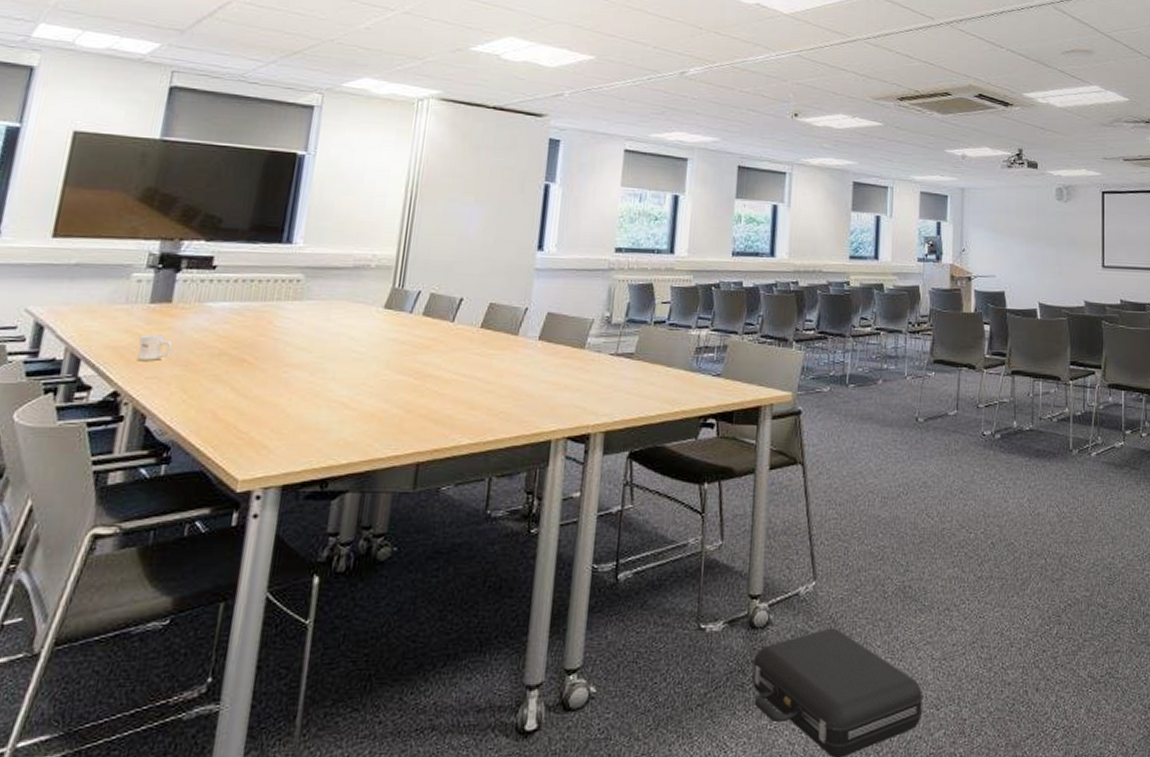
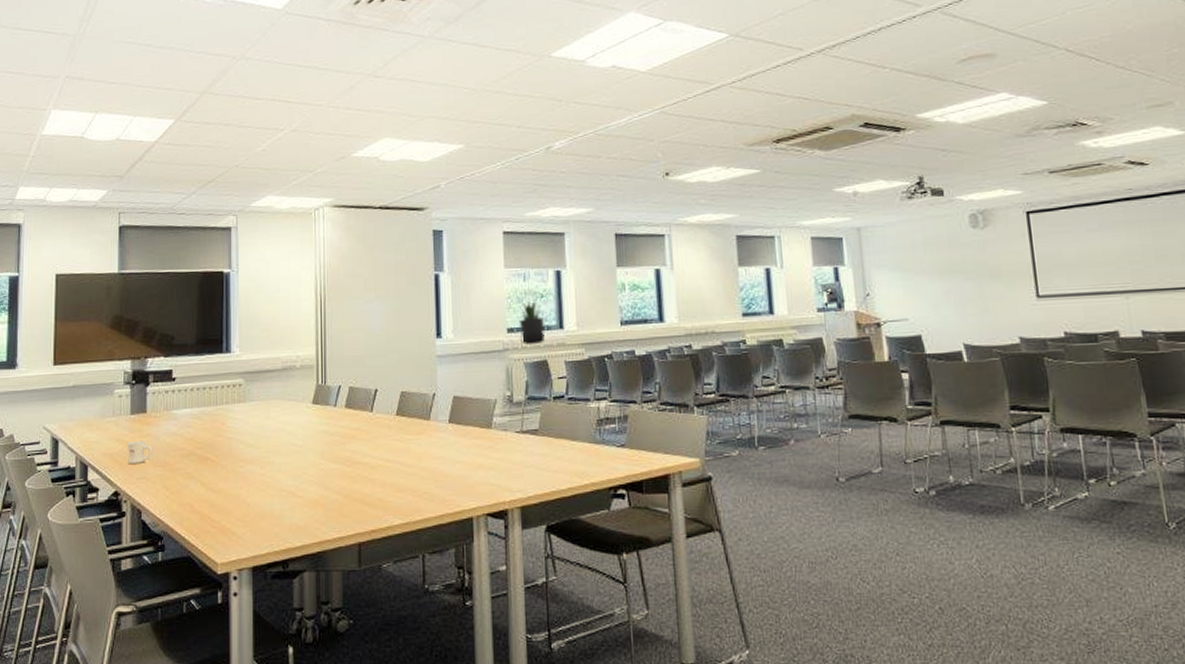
planter: none [628,221,655,268] -> present [518,300,545,346]

